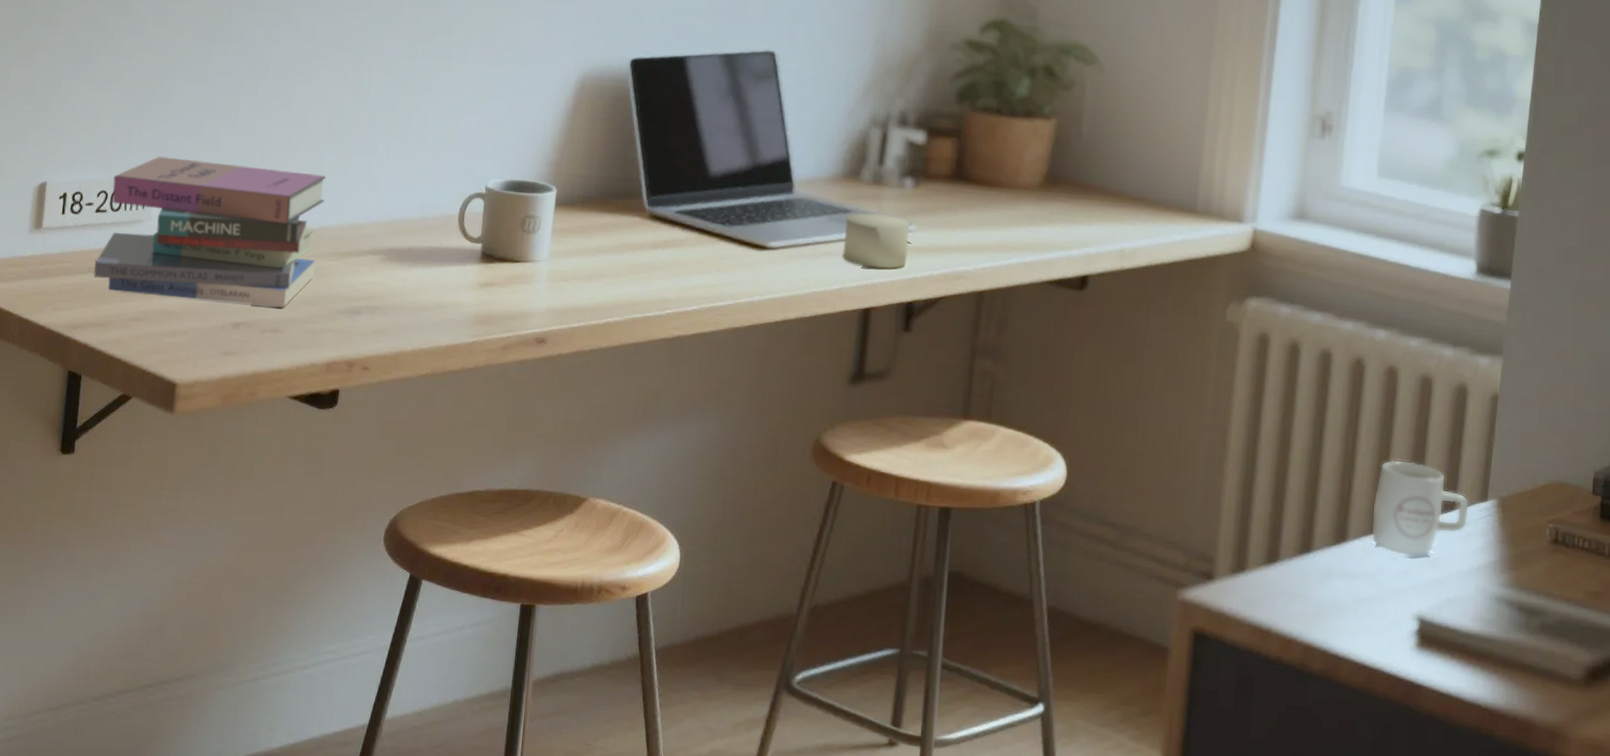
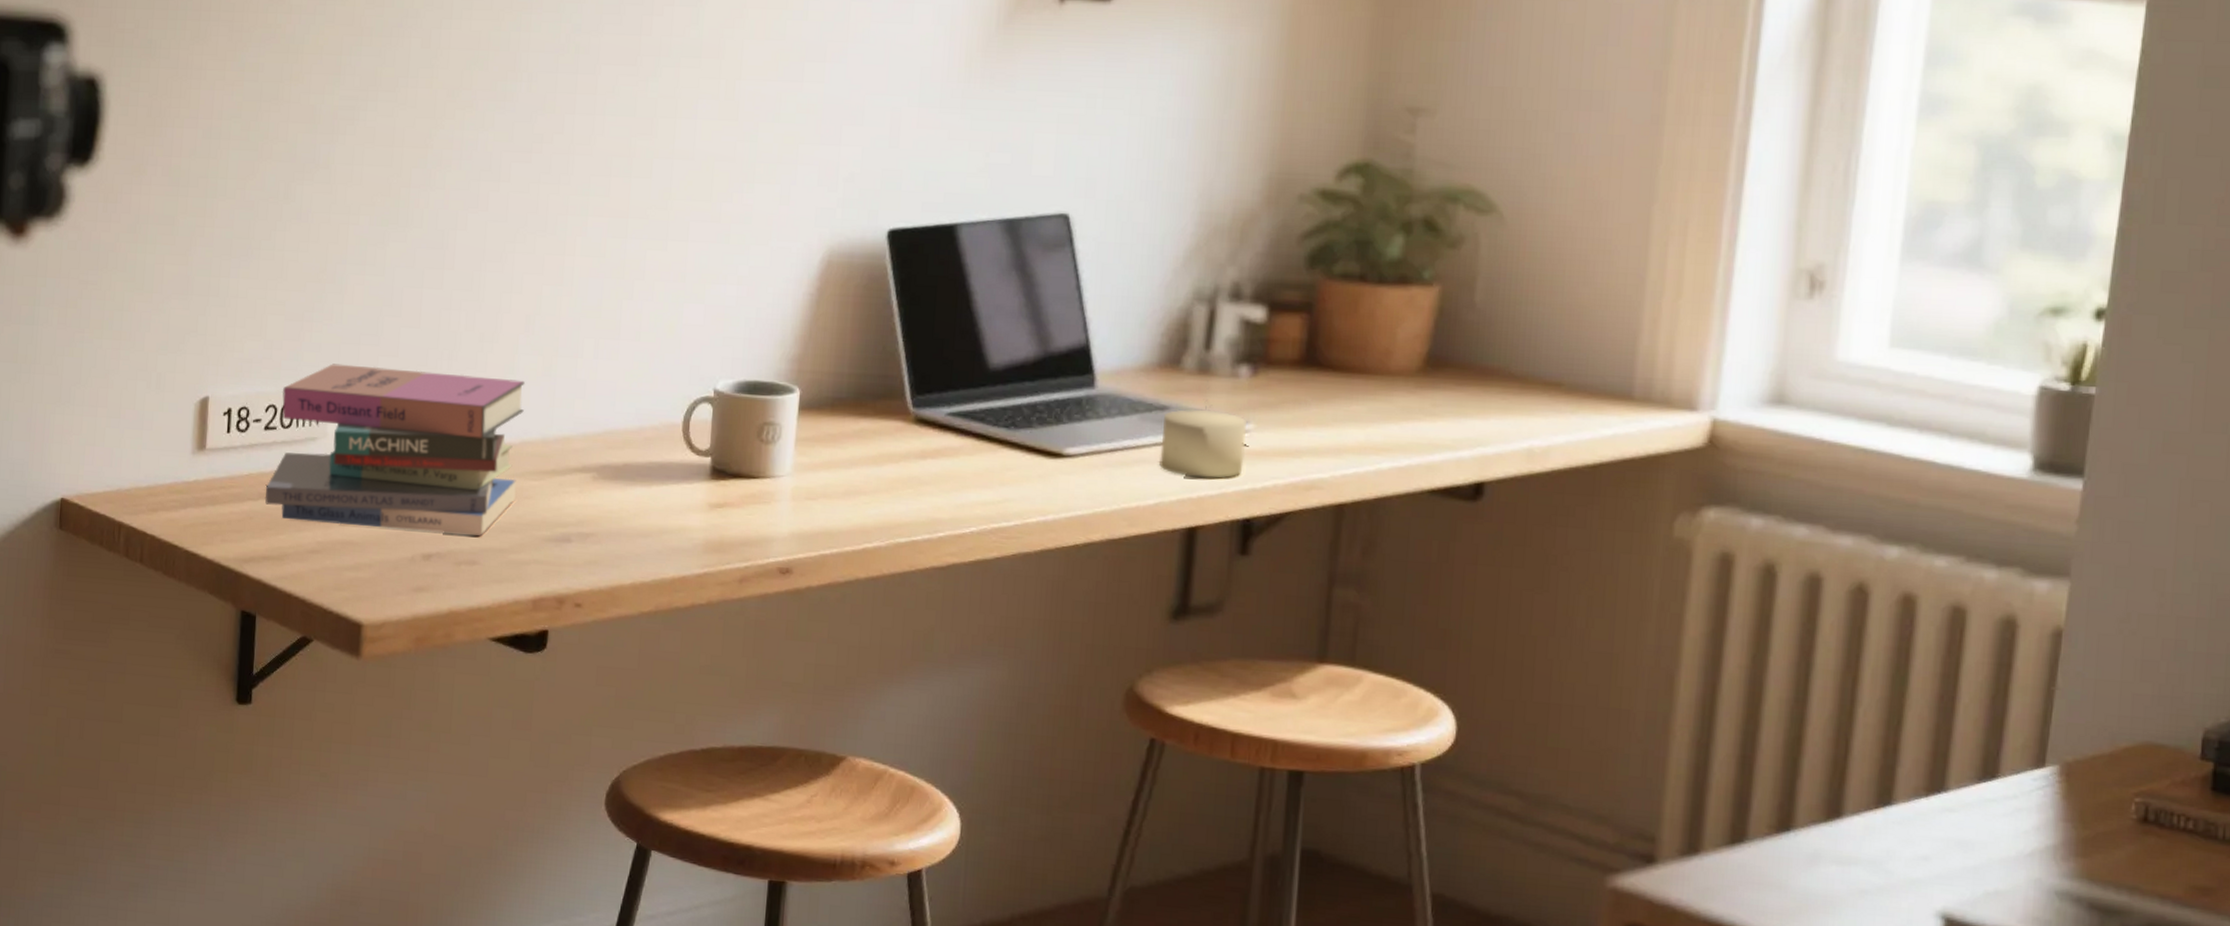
mug: present [1371,460,1470,557] -> none [1877,714,2020,838]

